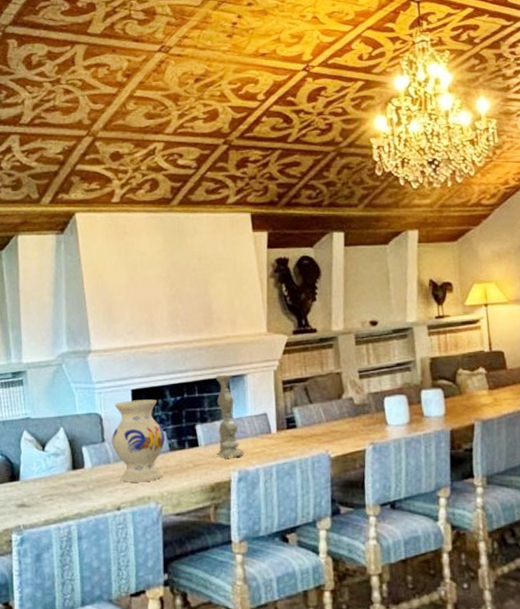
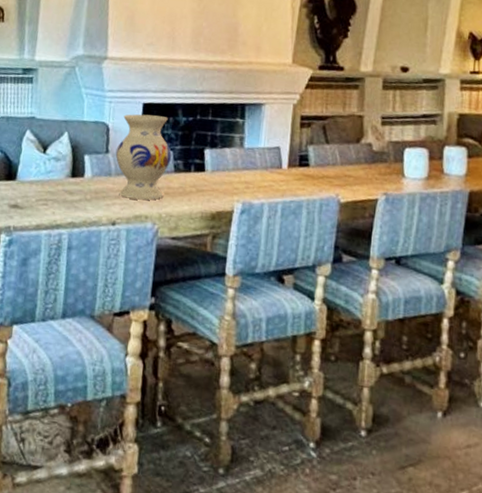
candlestick: present [214,374,244,459] -> none [220,100,251,189]

